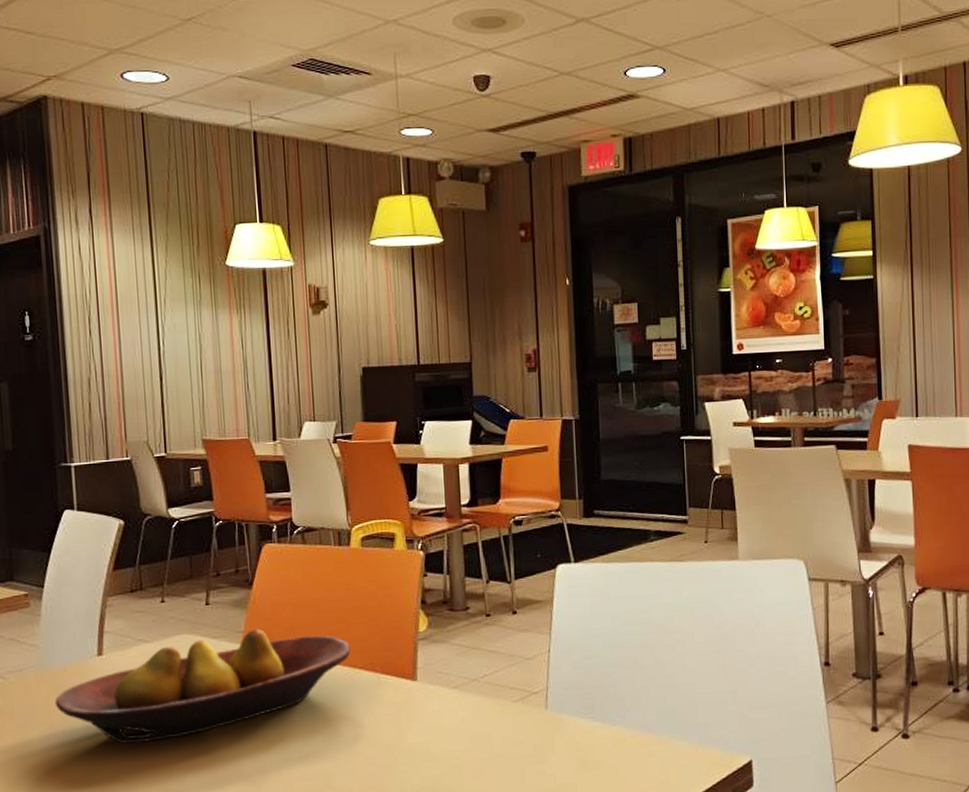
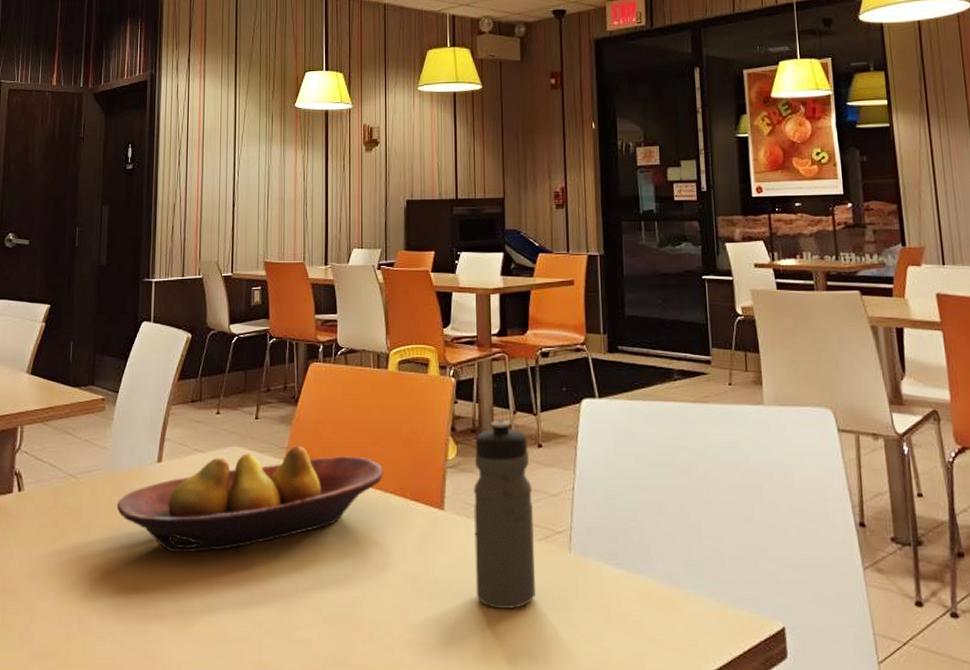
water bottle: none [447,590,513,769] -> present [473,421,537,610]

